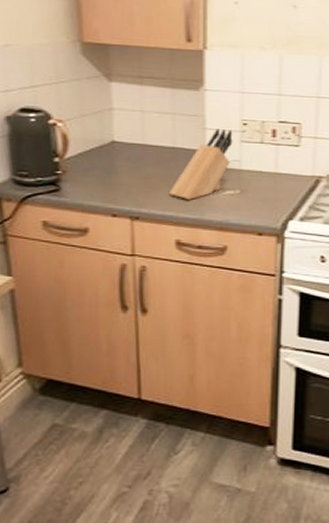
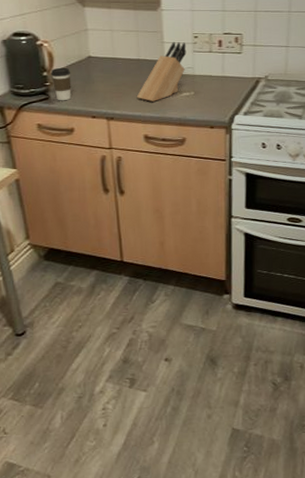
coffee cup: none [63,152,89,194] -> present [50,67,72,101]

